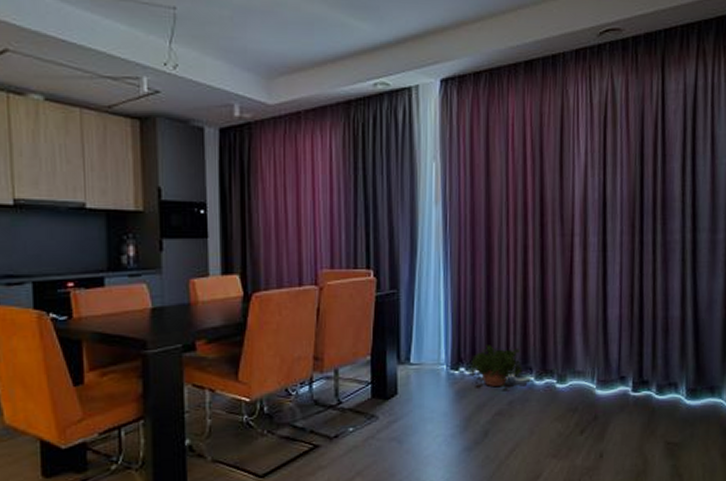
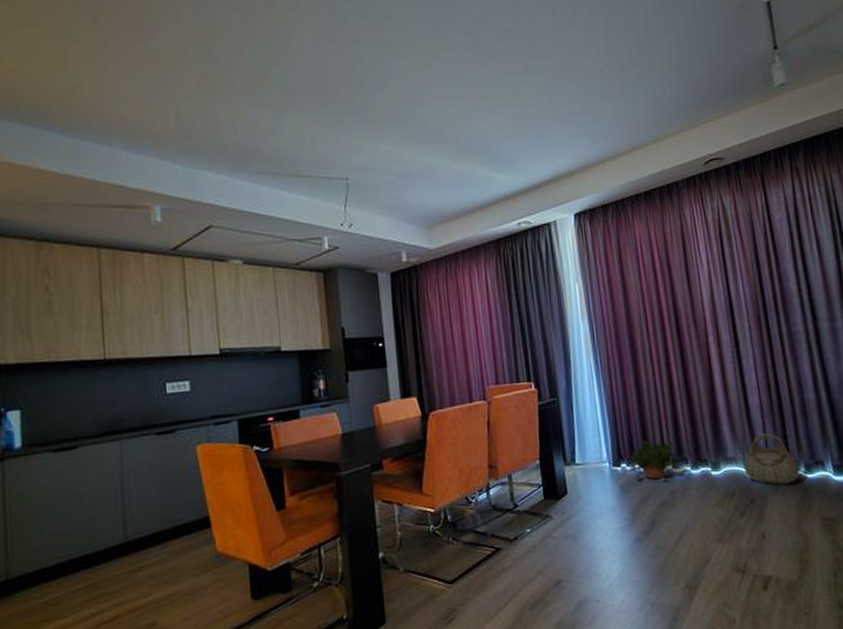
basket: none [592,348,651,405] -> present [743,433,800,485]

